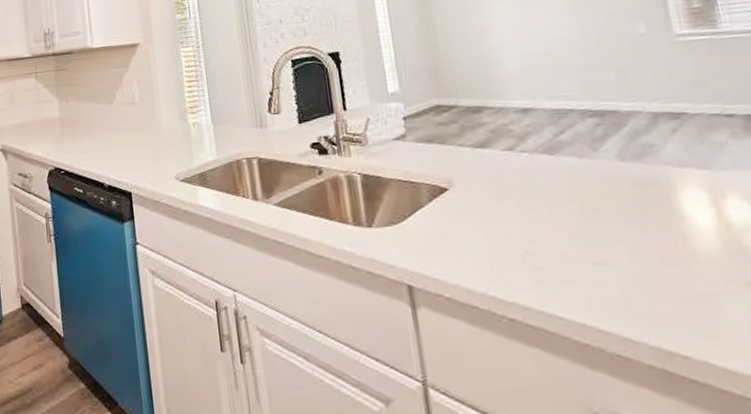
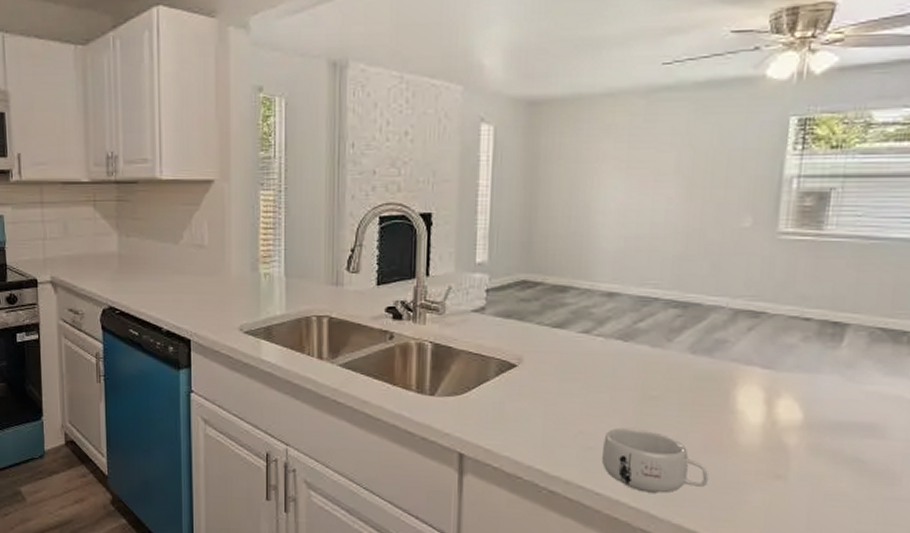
mug: none [553,243,677,313] -> present [602,427,709,494]

